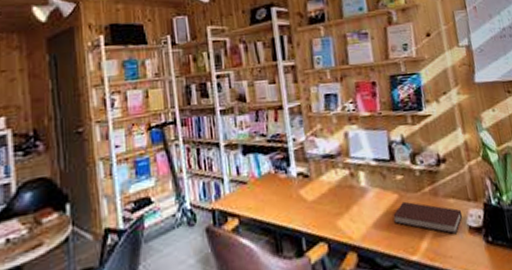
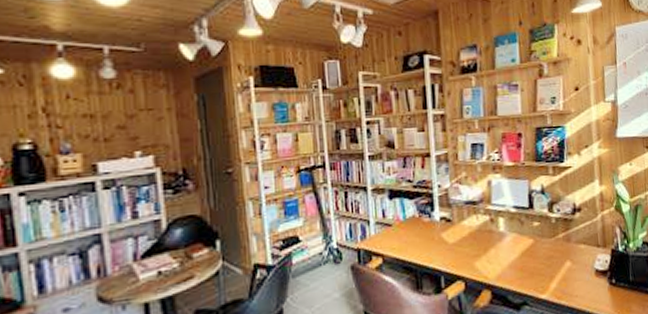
notebook: present [393,201,463,235] -> none [527,246,591,277]

